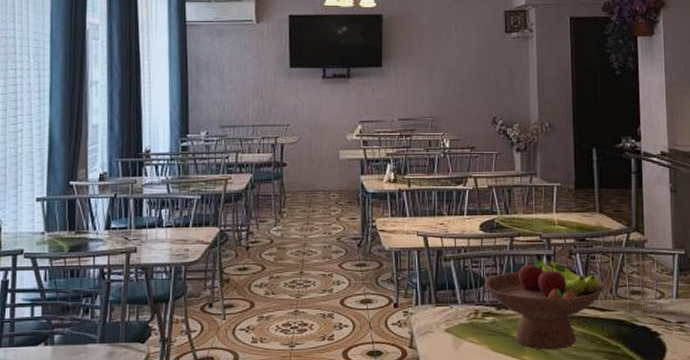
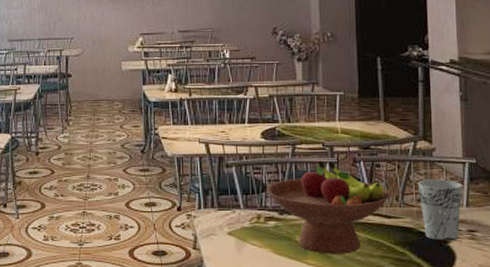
cup: none [630,271,673,334] -> present [417,179,463,241]

